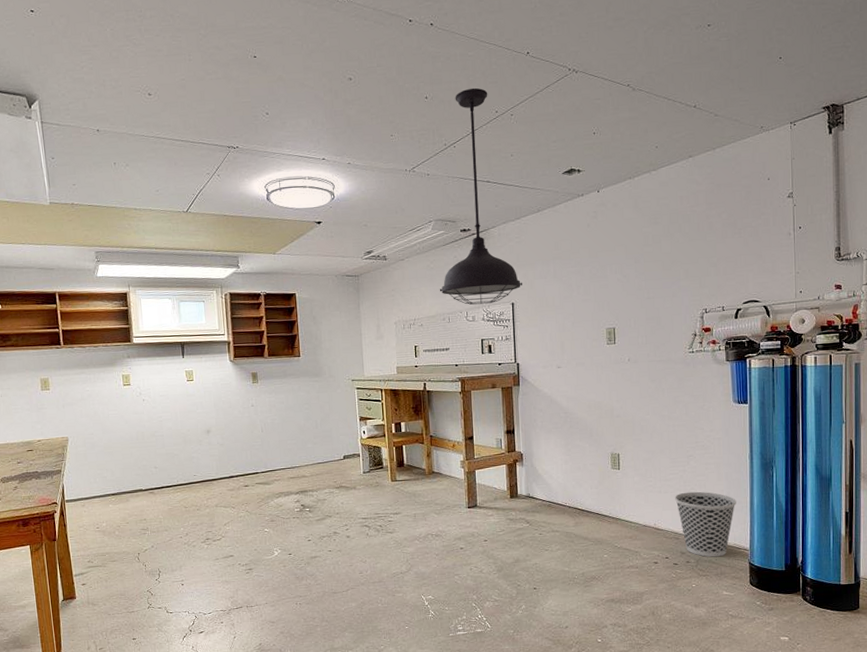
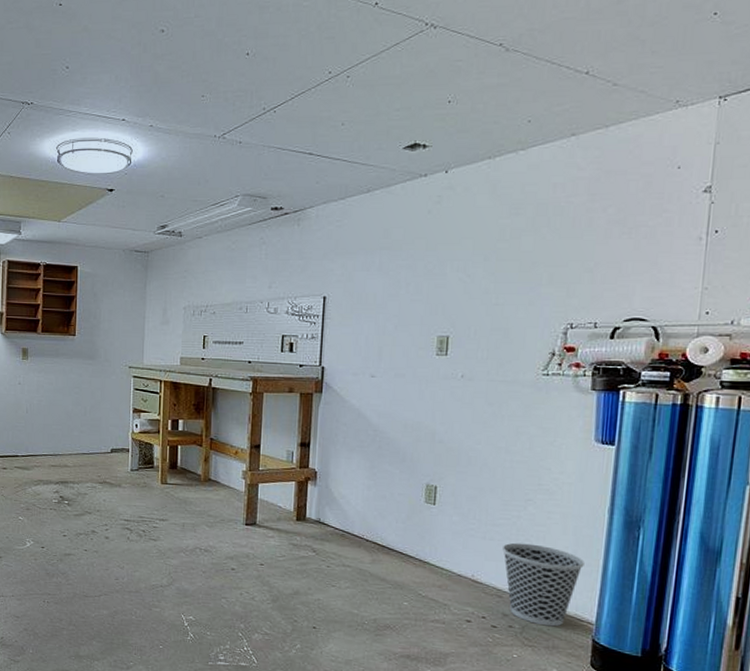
light fixture: present [439,87,522,305] -> none [239,43,339,296]

